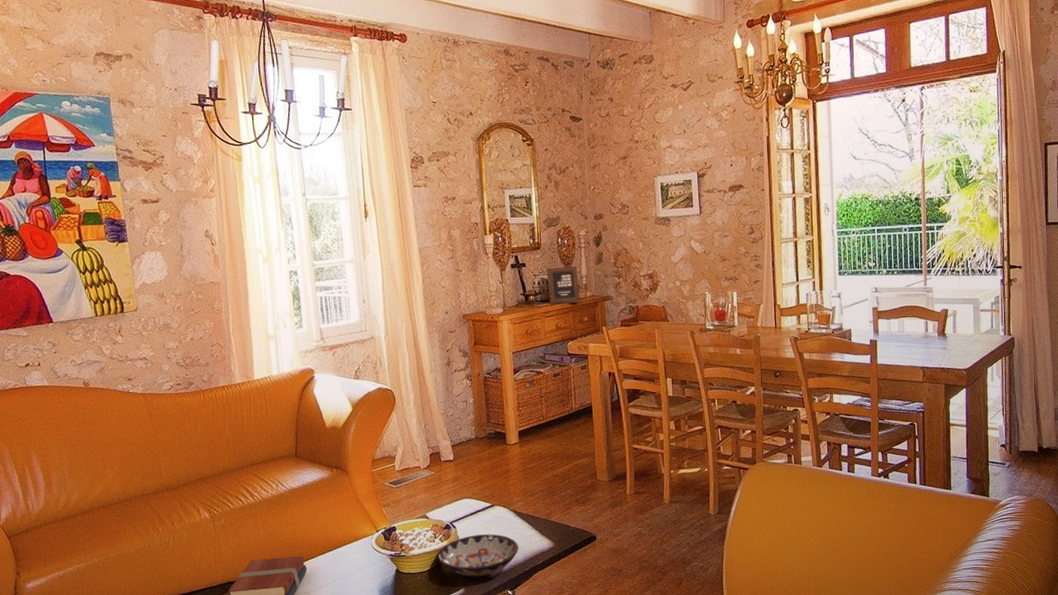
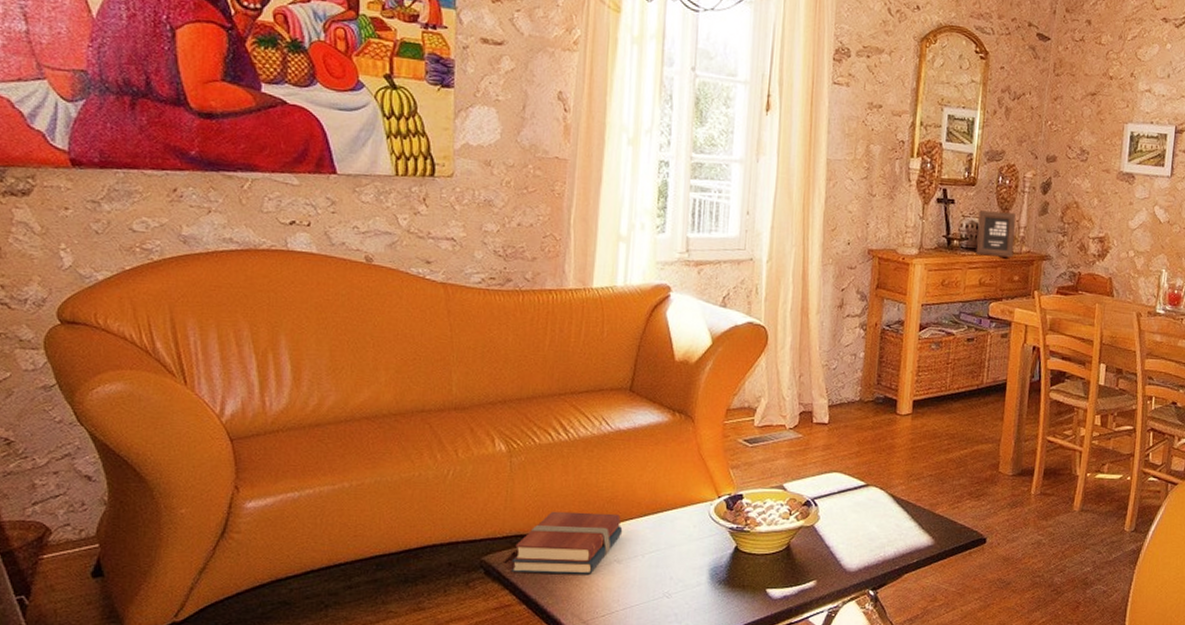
bowl: present [438,533,519,579] -> none [790,517,892,571]

